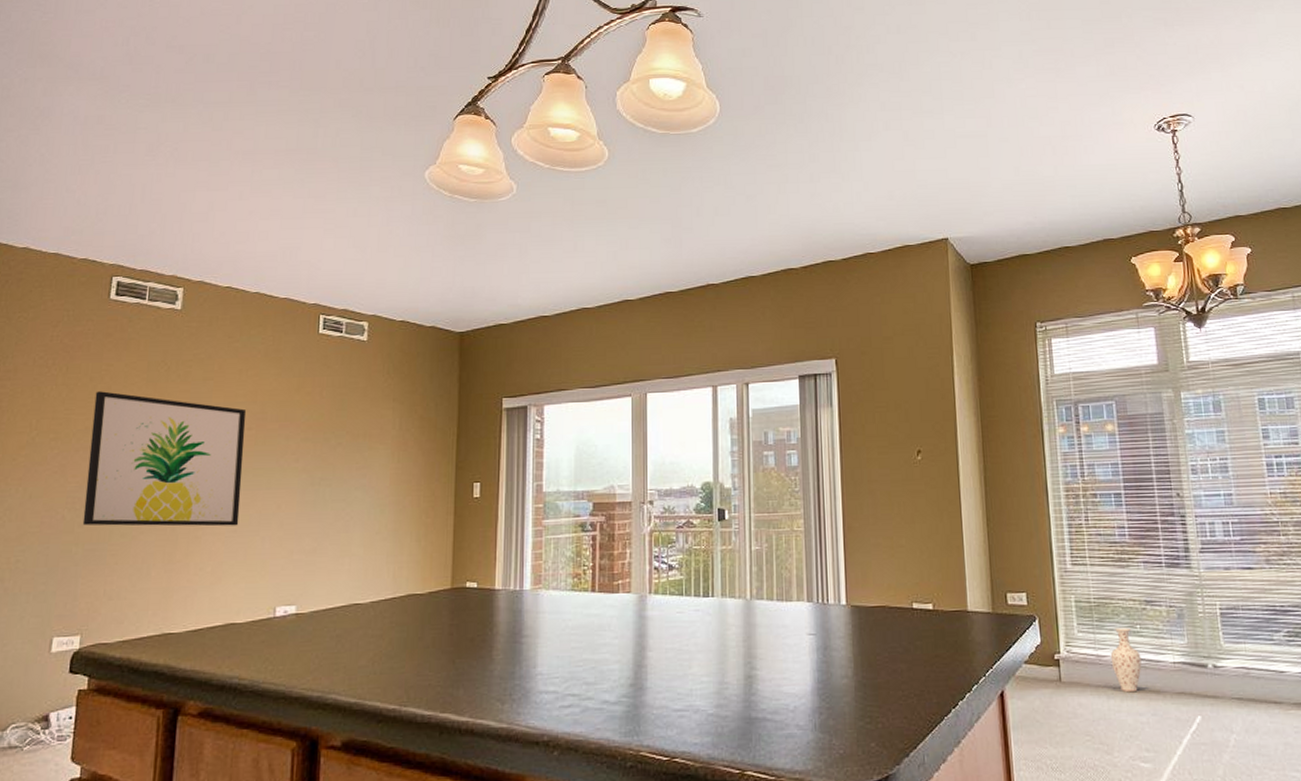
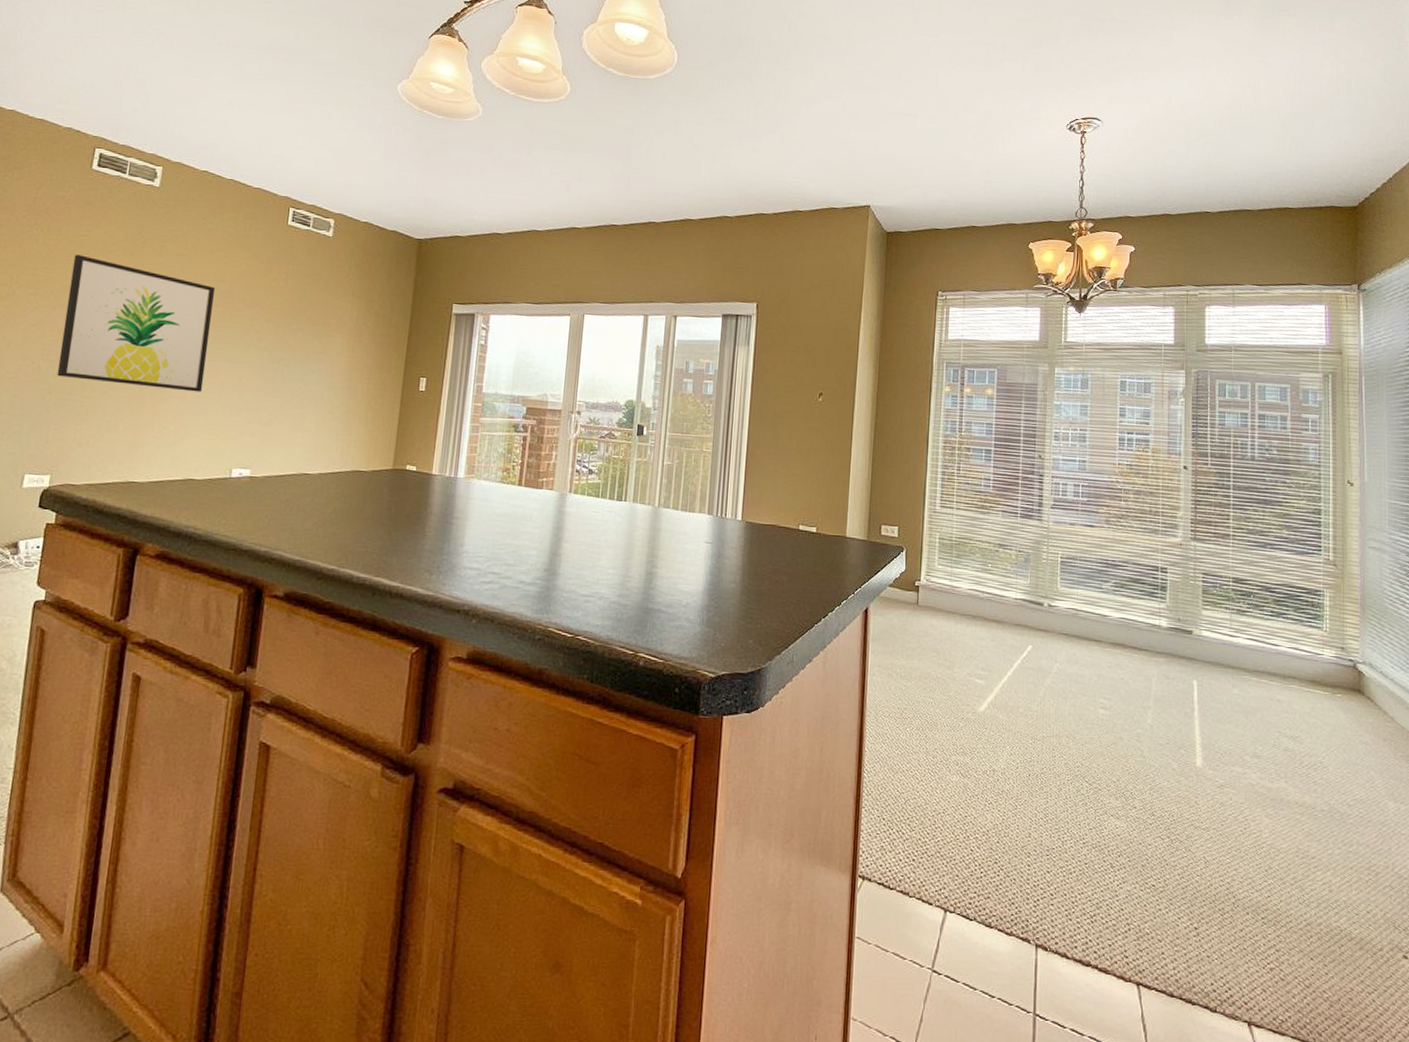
vase: present [1110,627,1142,693] -> none [962,565,989,620]

